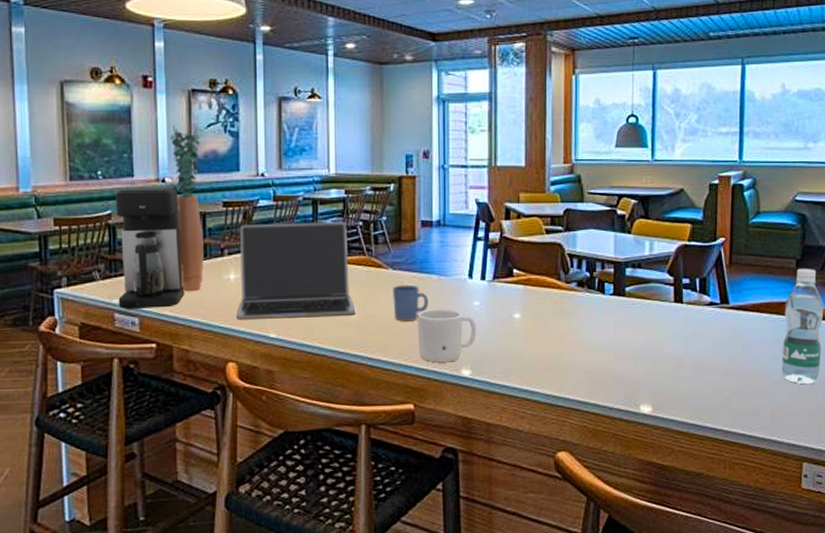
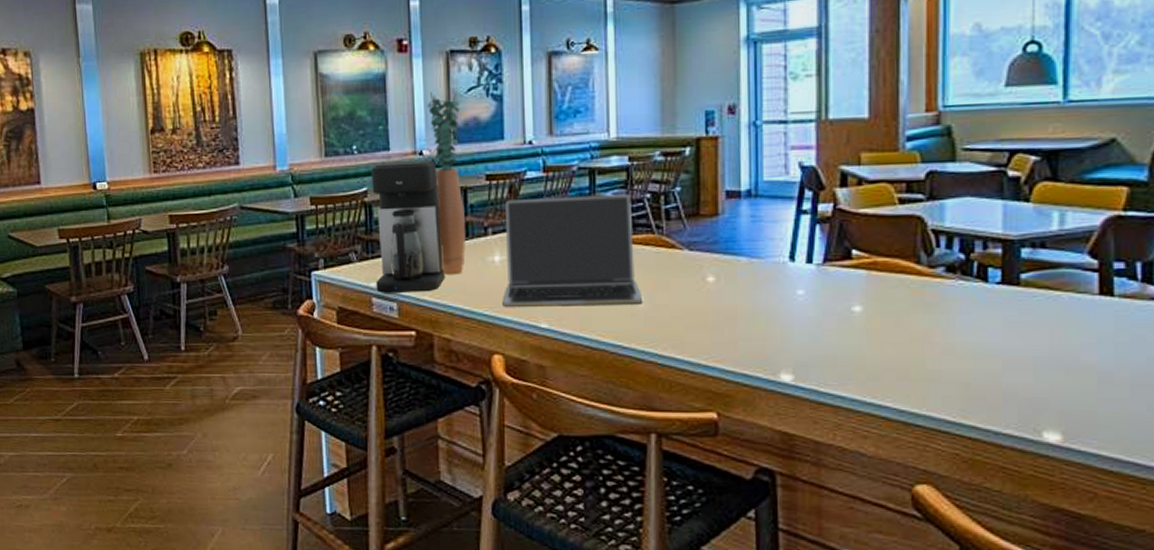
mug: present [393,284,429,322] -> none [689,268,736,313]
mug: present [417,309,477,363] -> none [721,298,801,364]

